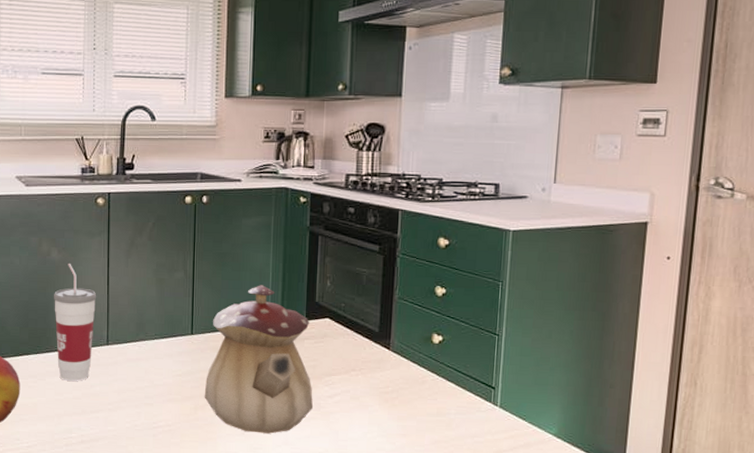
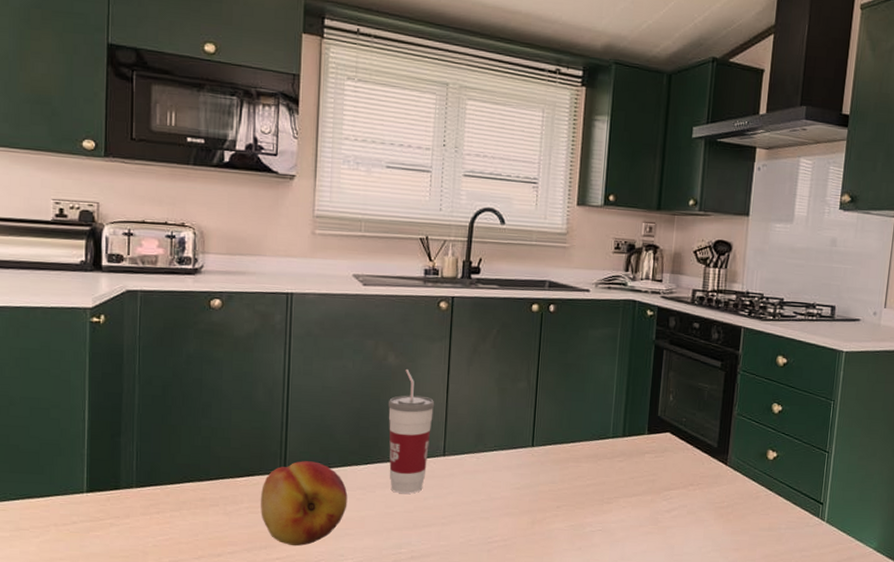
teapot: present [204,285,314,434] -> none [542,397,652,549]

